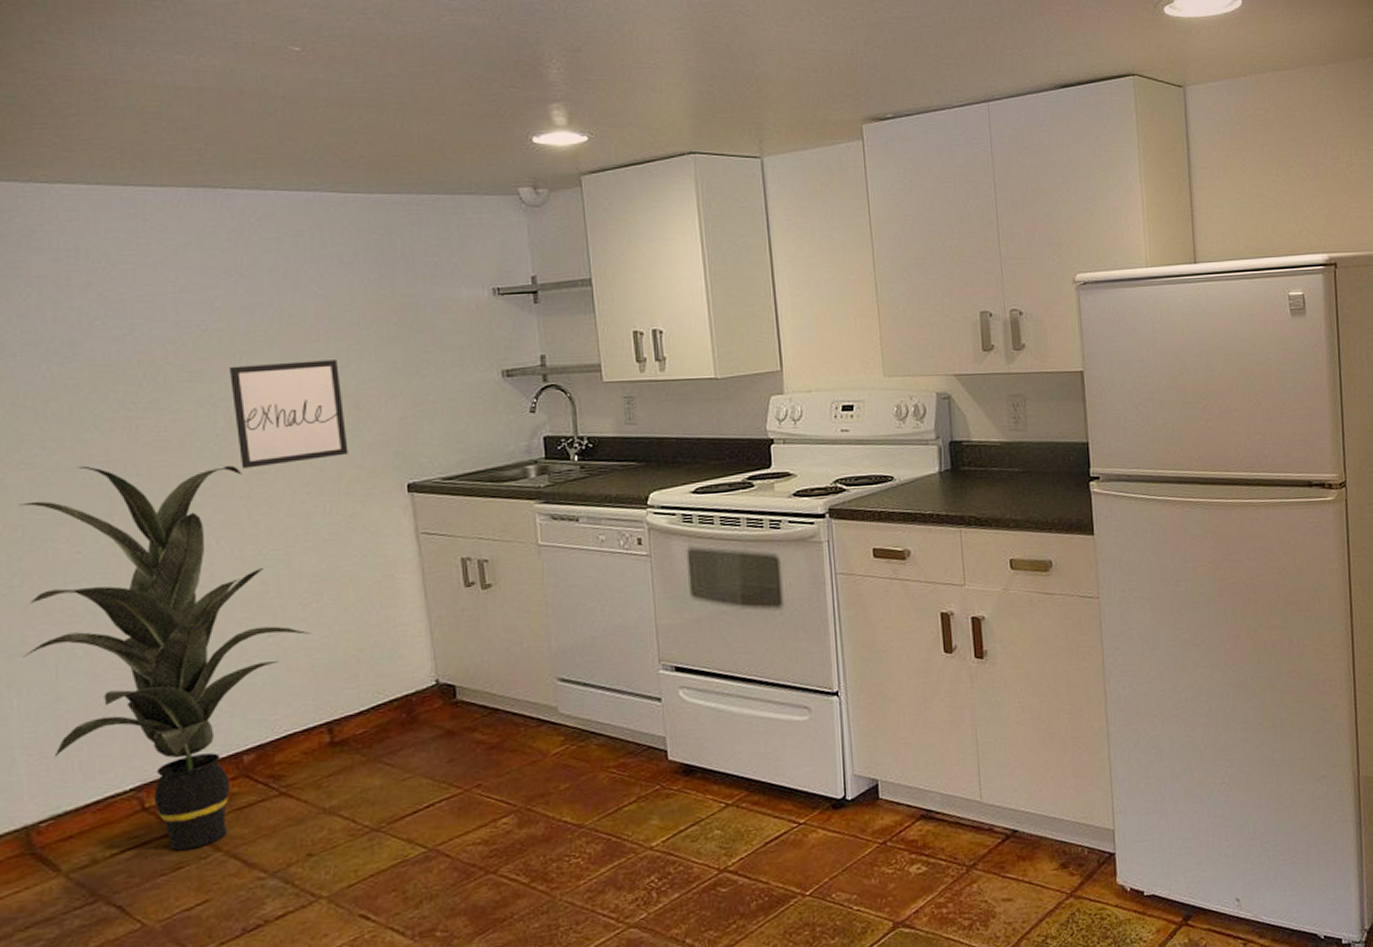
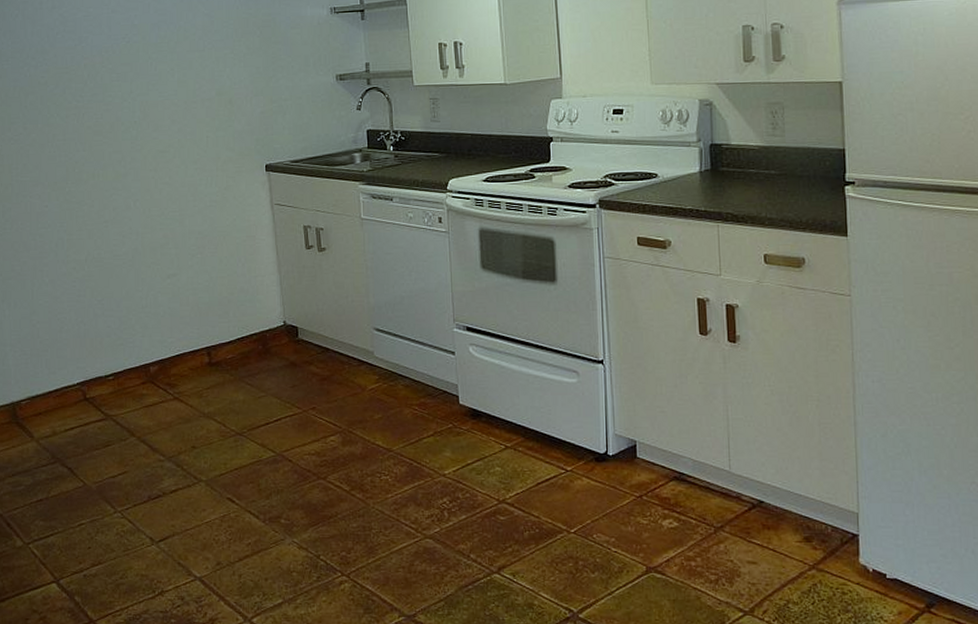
indoor plant: present [19,465,310,851] -> none [10,142,196,433]
wall art: present [230,360,349,469] -> none [144,65,224,148]

